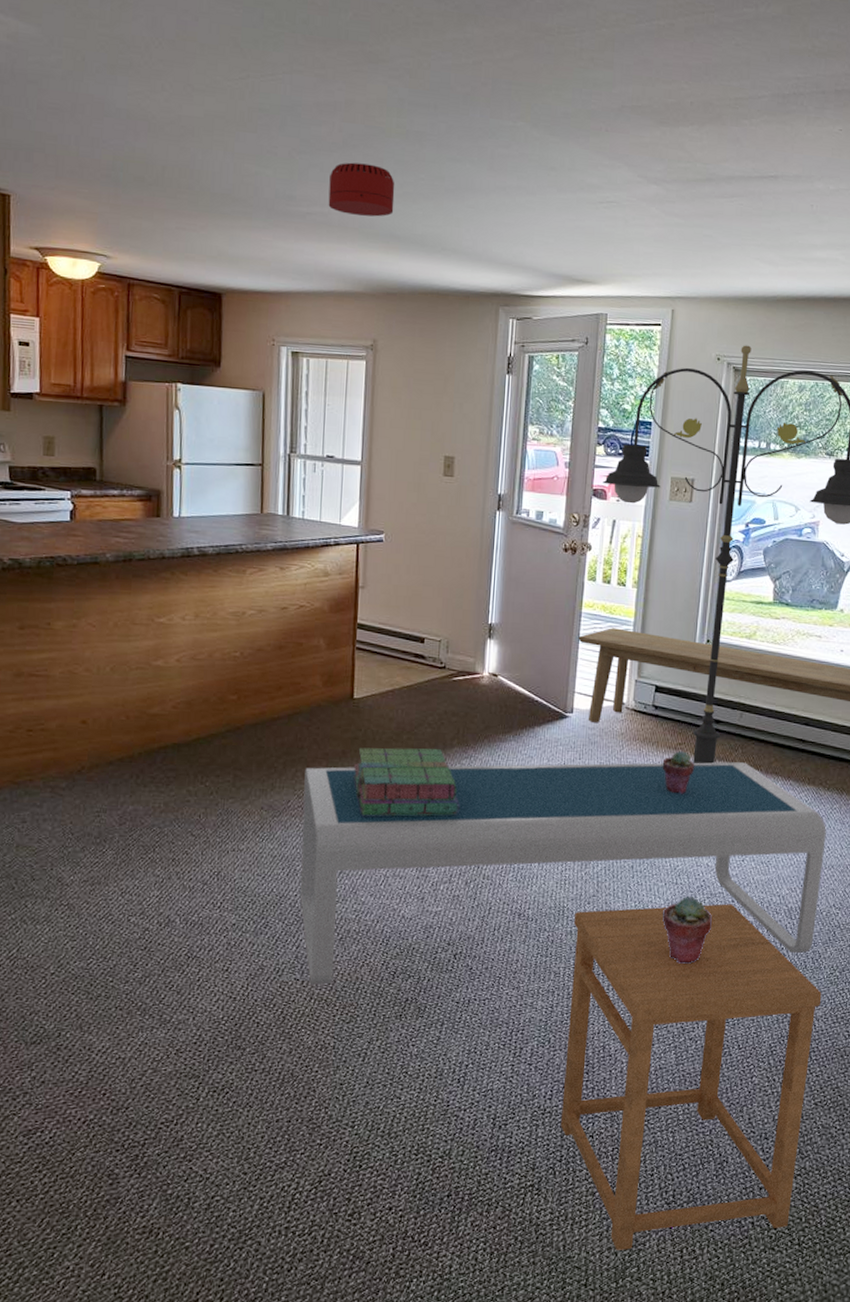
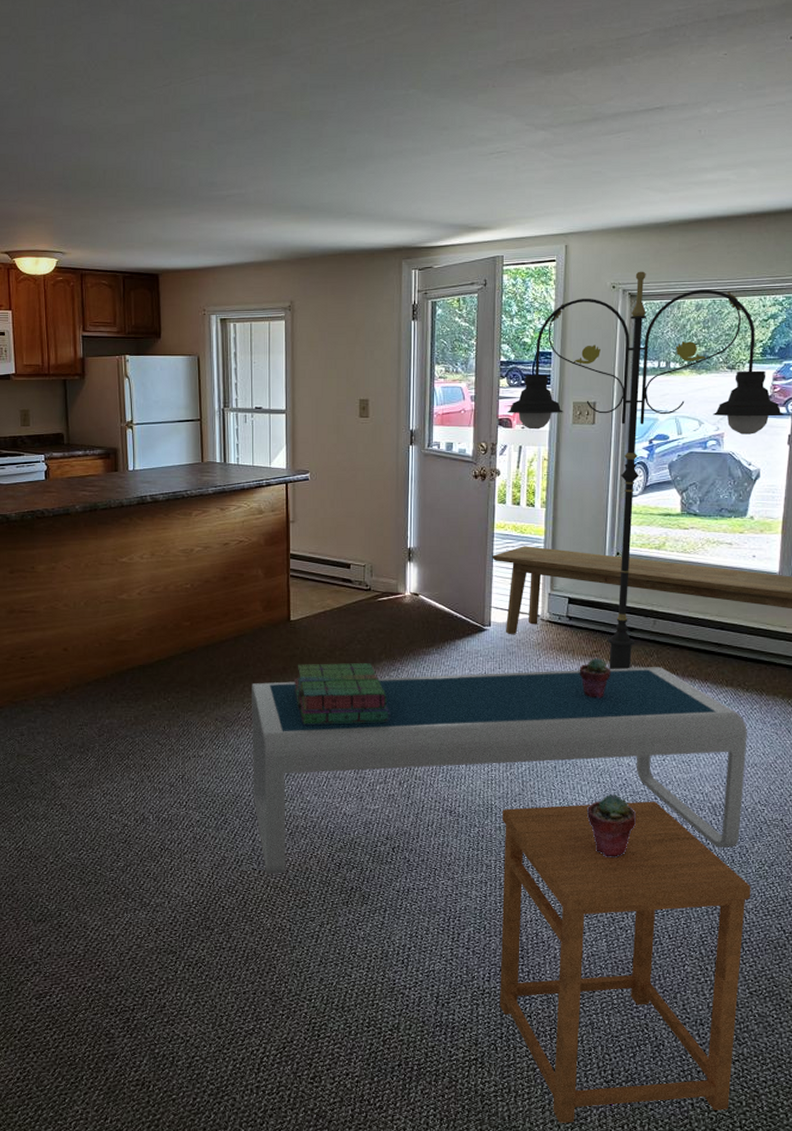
smoke detector: present [328,162,395,217] -> none [245,146,302,192]

